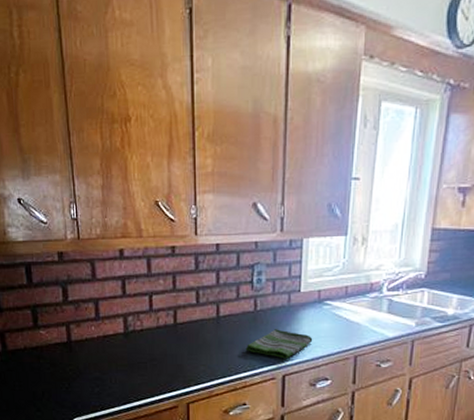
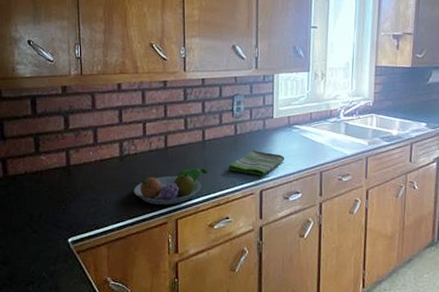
fruit bowl: none [141,348,223,388] -> present [134,168,208,205]

